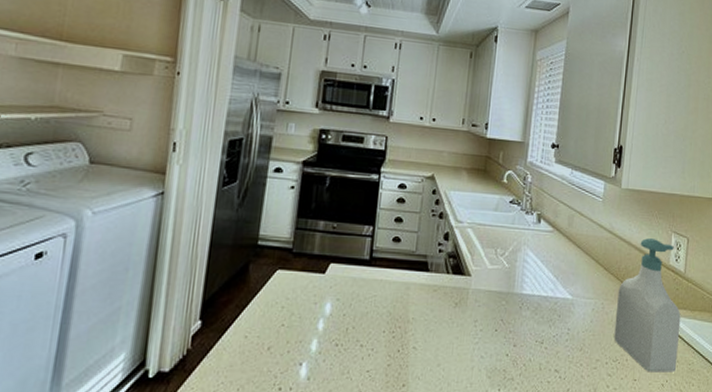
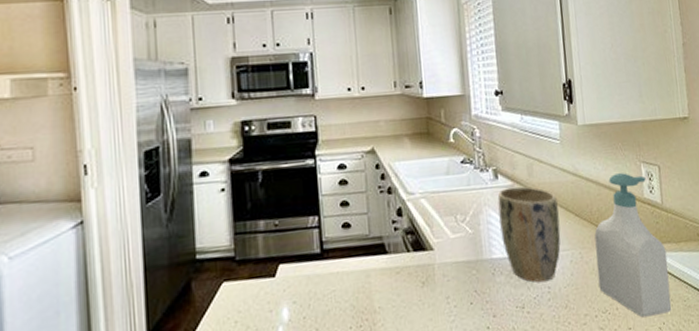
plant pot: none [534,232,590,324] -> present [497,186,561,283]

